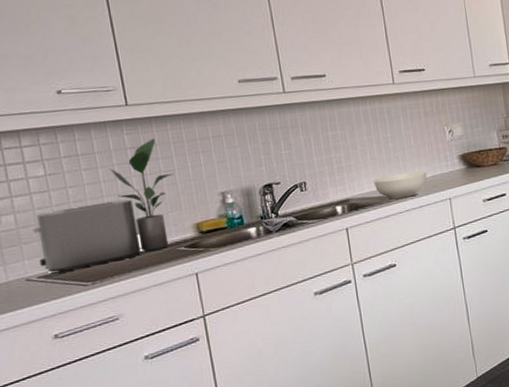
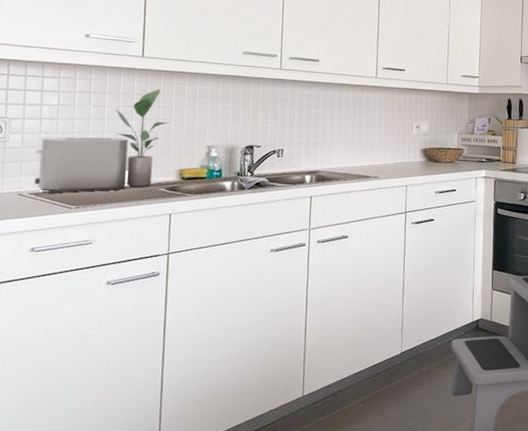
bowl: present [373,171,427,200] -> none [342,156,391,178]

